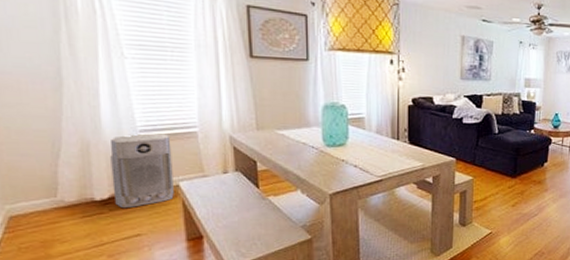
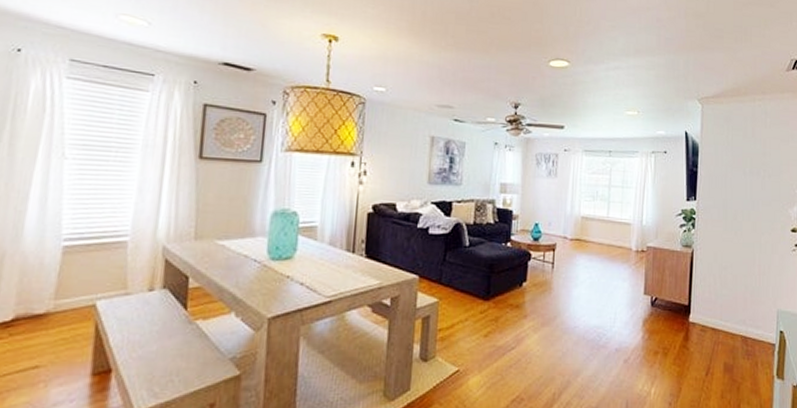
air purifier: present [110,133,174,209] -> none [18,242,97,333]

